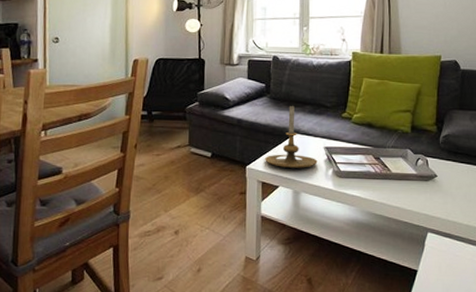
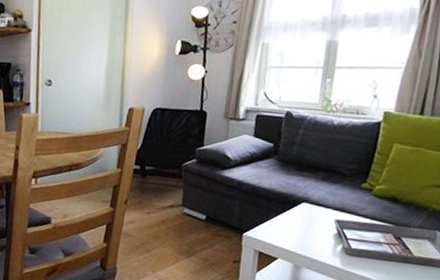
candle holder: present [265,105,318,168] -> none [265,170,326,242]

